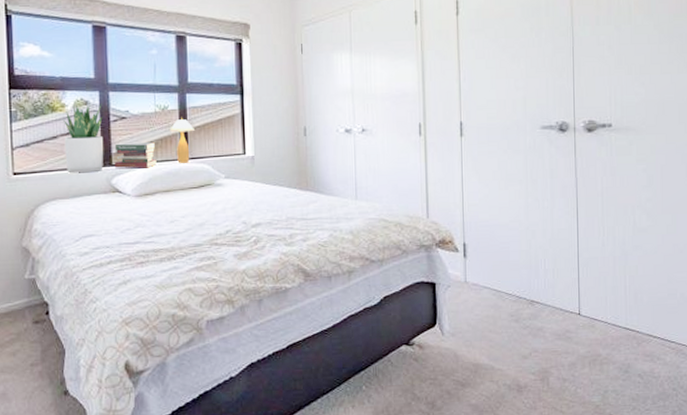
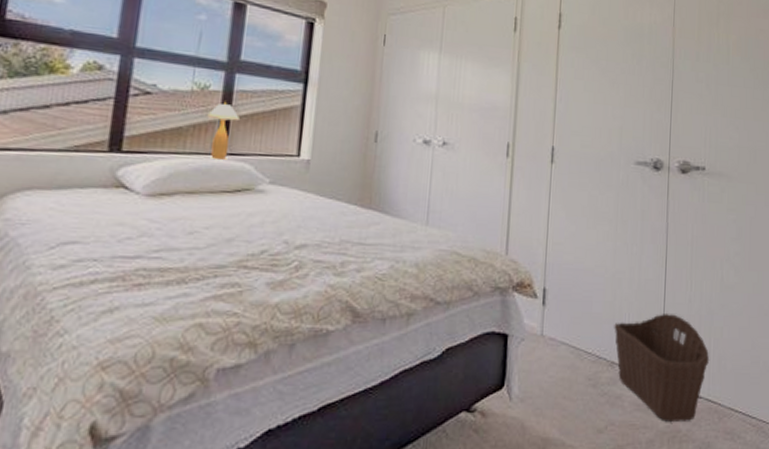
planter: present [63,103,104,173] -> none [55,68,122,159]
books: present [115,142,157,169] -> none [125,124,184,161]
wicker basket: none [531,257,625,348] -> present [614,314,709,422]

